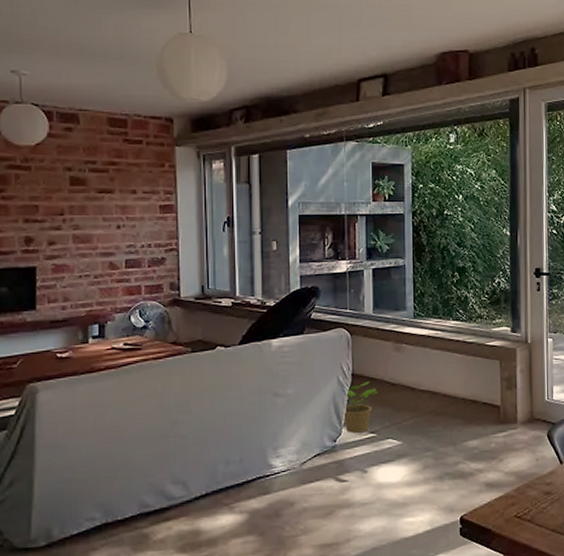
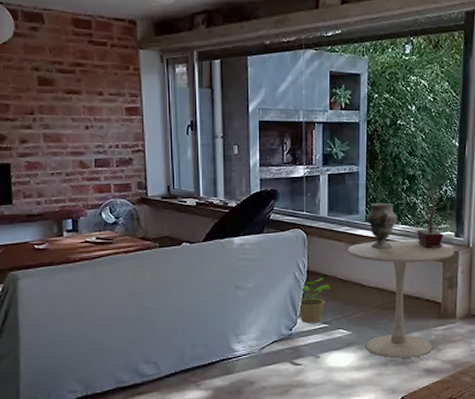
side table: none [395,337,512,471] -> present [347,240,455,359]
decorative vase: none [415,298,448,348] -> present [367,203,397,249]
potted plant: none [468,260,502,346] -> present [417,169,449,248]

